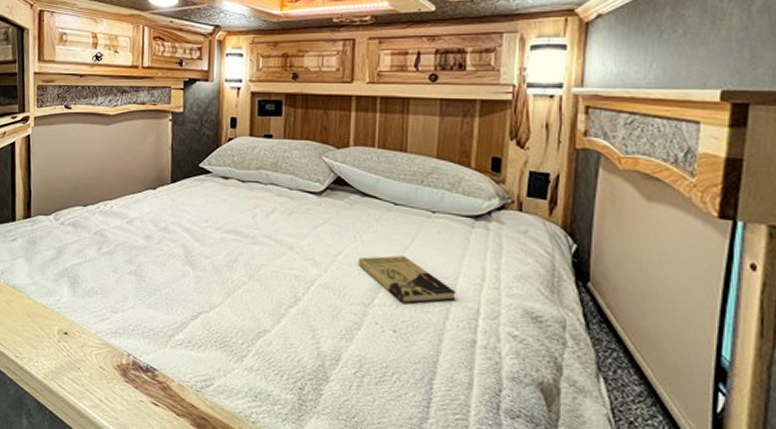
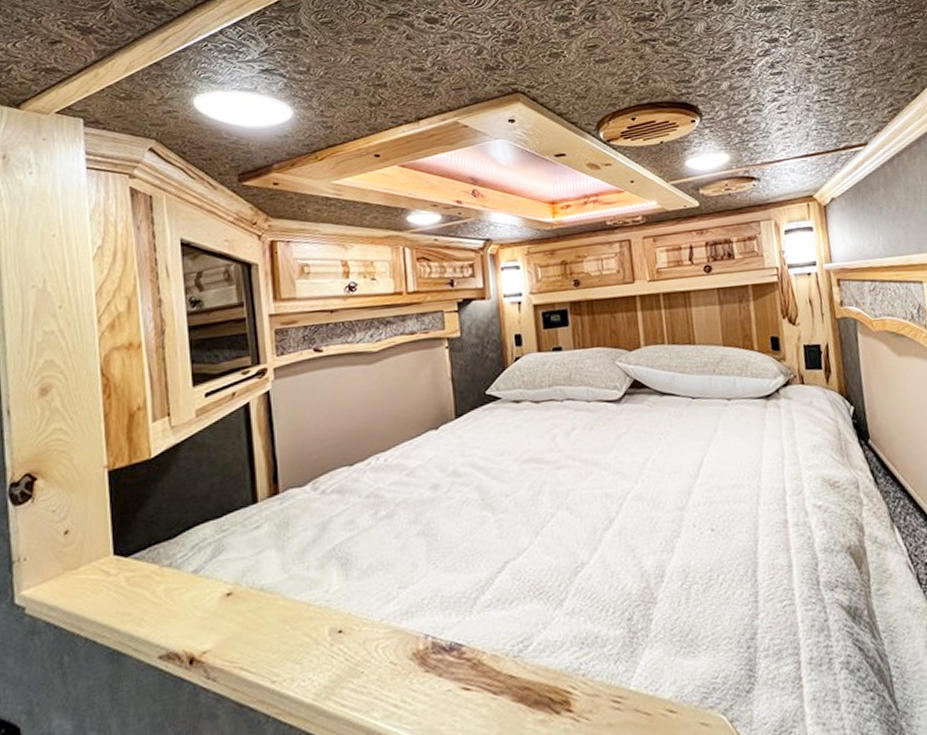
book: present [358,255,456,304] -> none [666,449,763,499]

